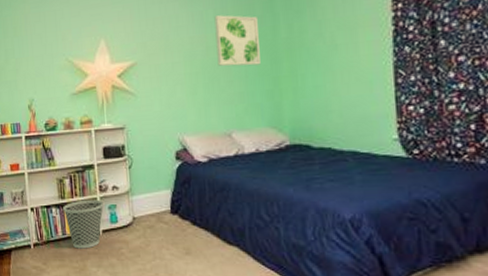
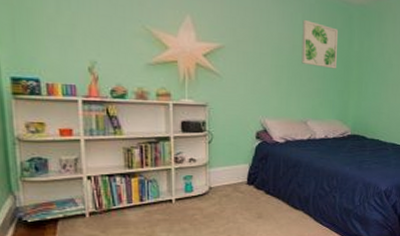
wastebasket: present [63,199,103,249] -> none [130,170,178,216]

